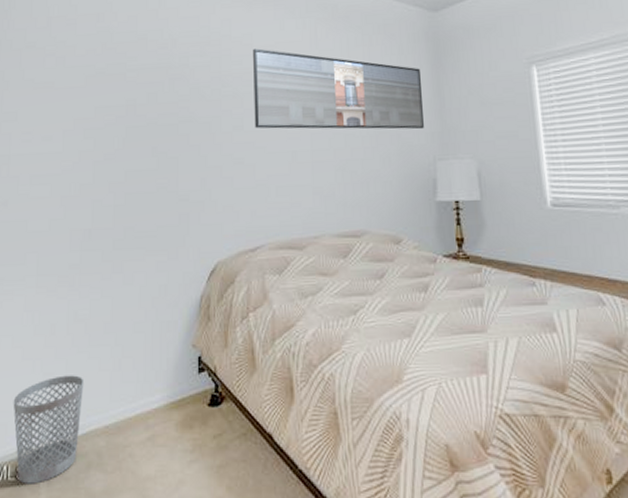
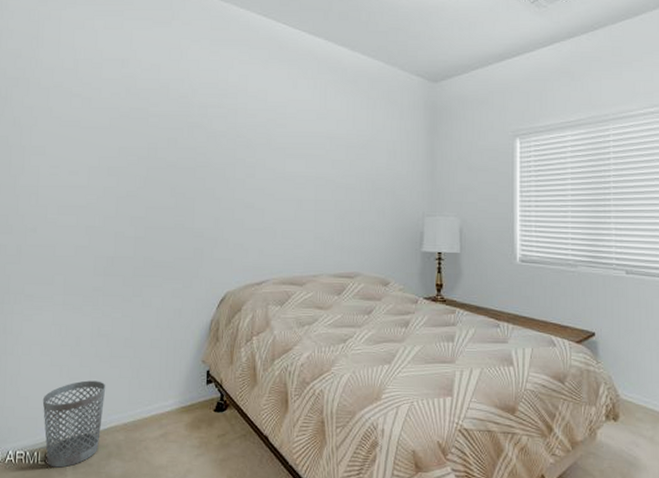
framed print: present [253,48,424,130] -> none [265,104,417,188]

